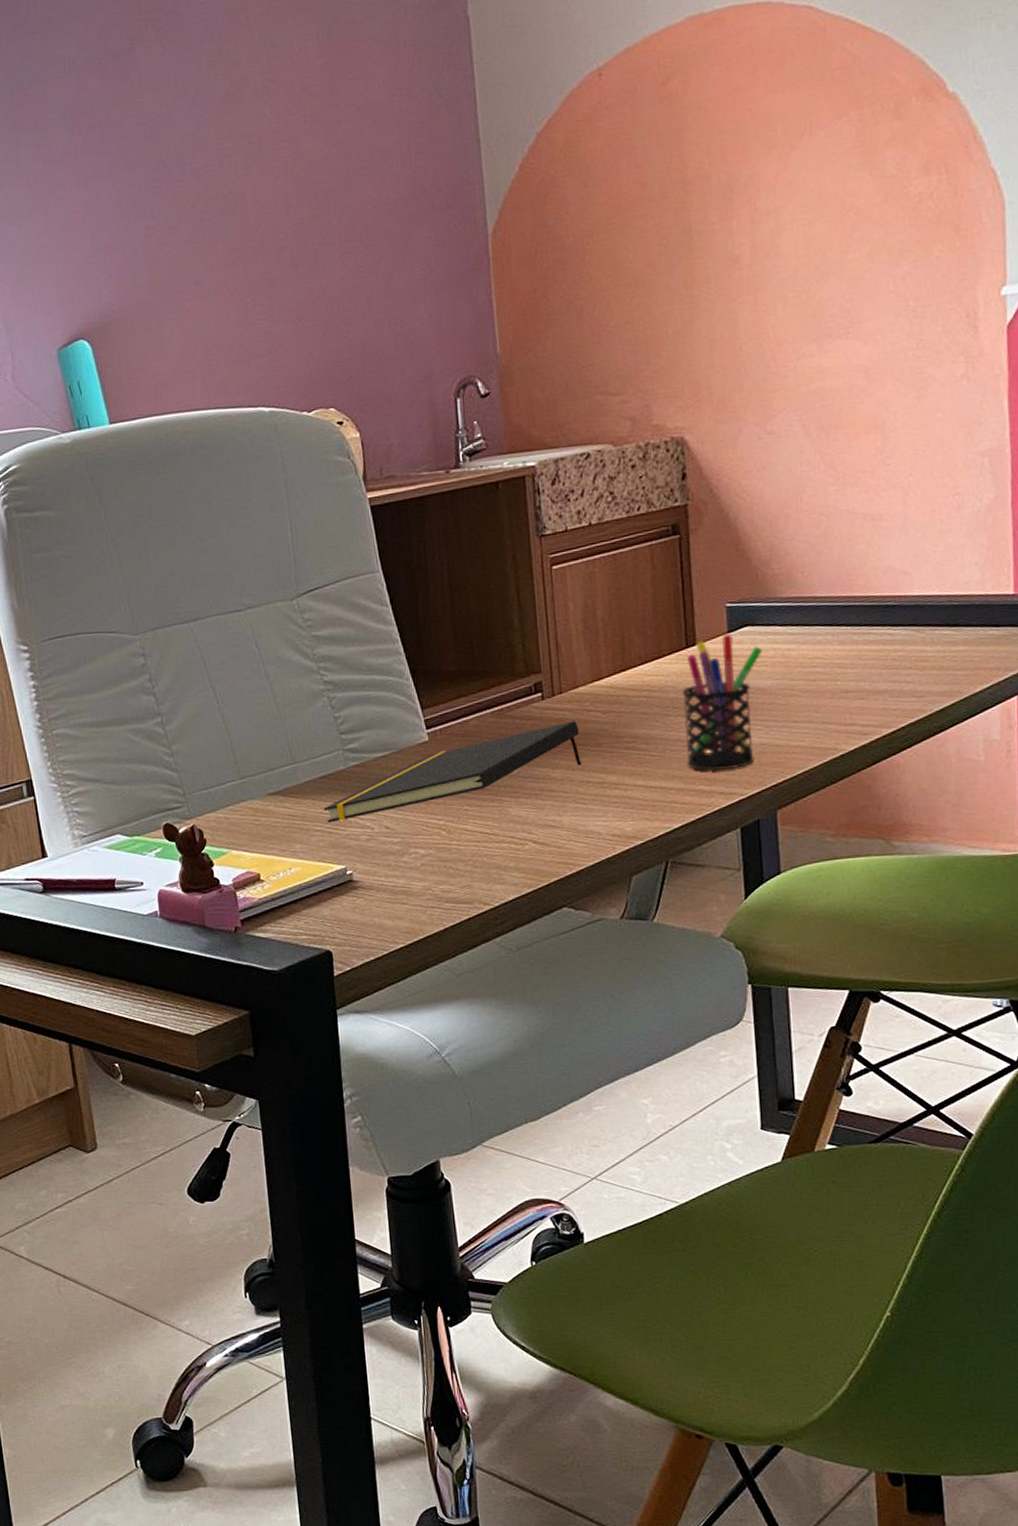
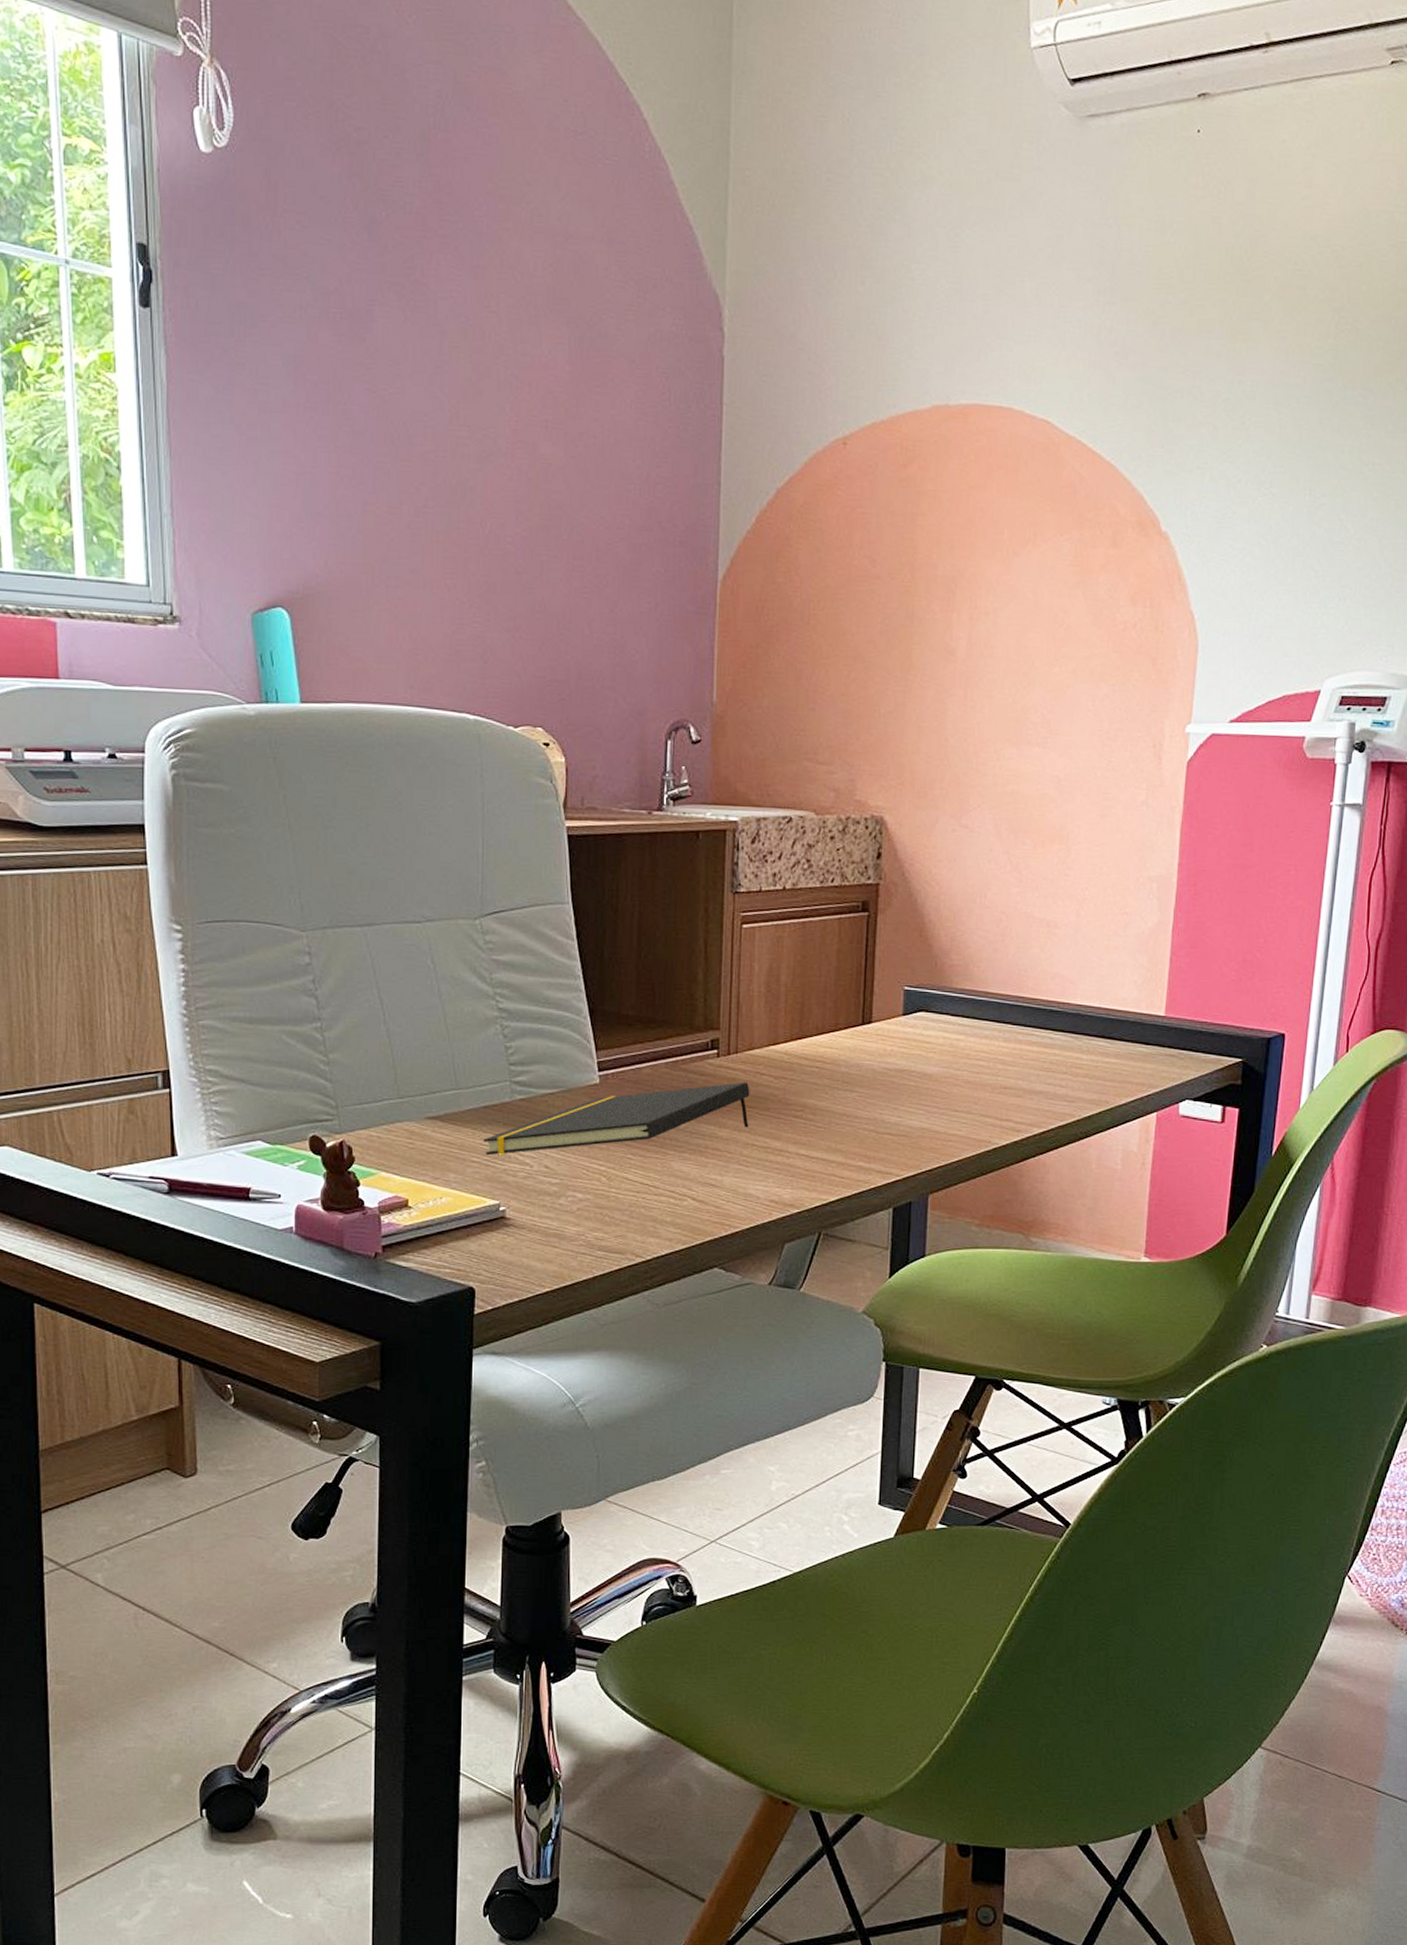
pen holder: present [681,634,763,772] -> none [850,1017,933,1150]

